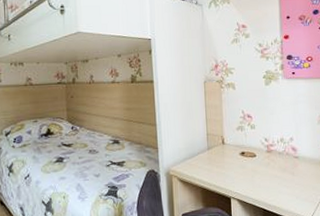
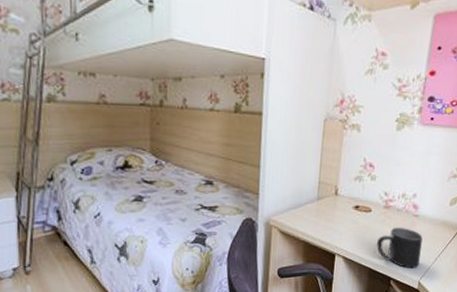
mug: none [266,168,308,207] -> present [376,227,423,268]

